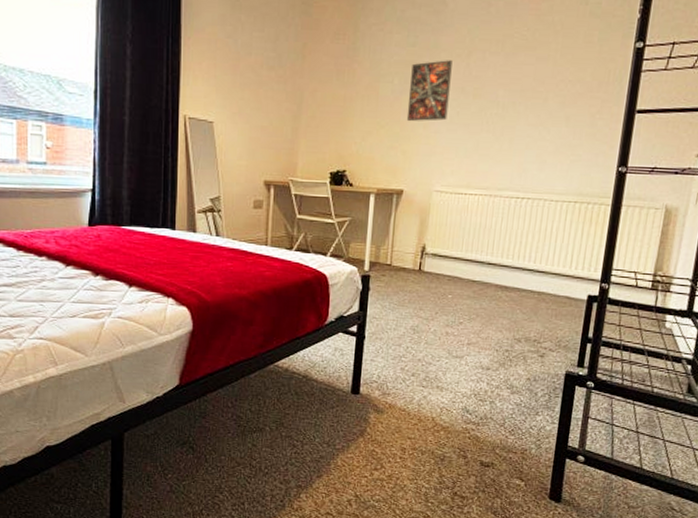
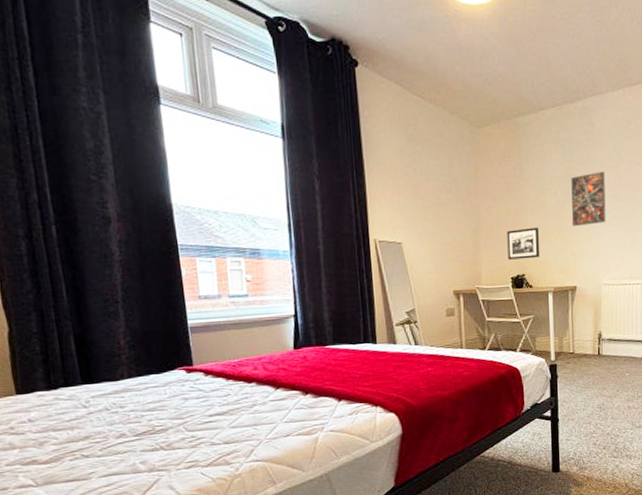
picture frame: none [329,118,369,154] -> present [507,227,540,260]

